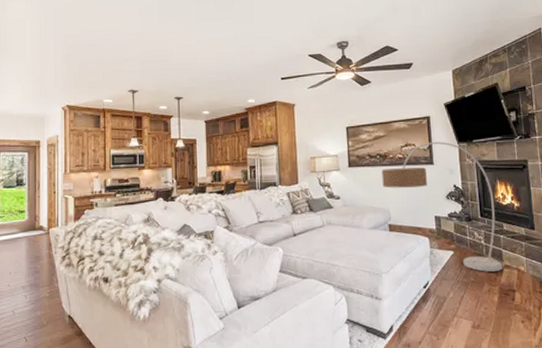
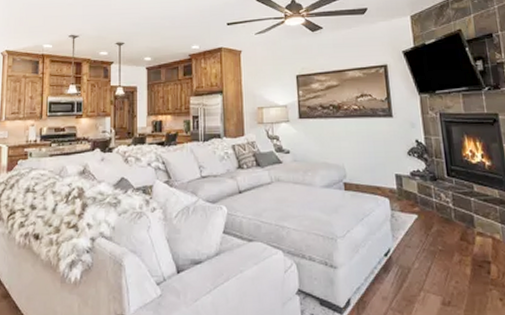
floor lamp: present [381,141,503,272] -> none [335,92,476,239]

